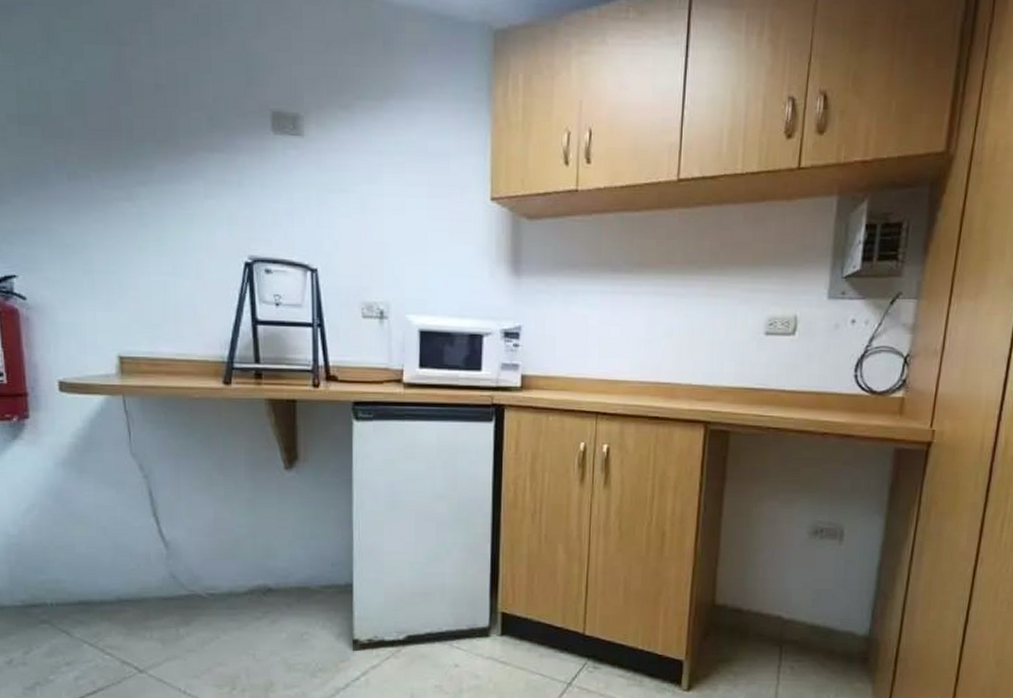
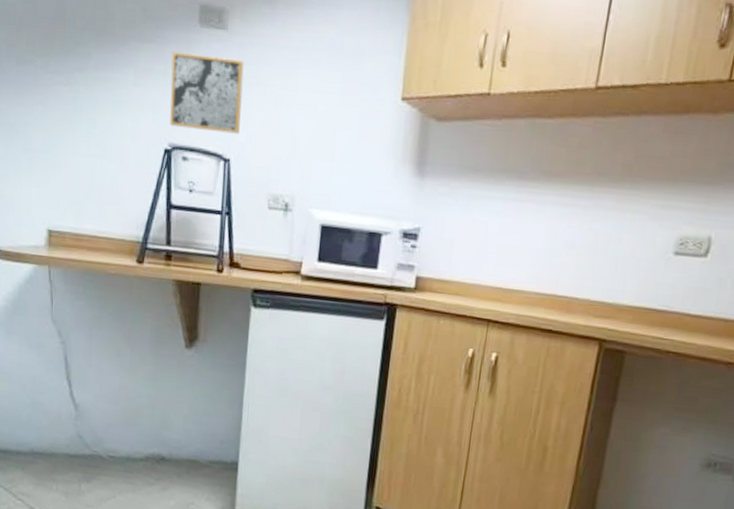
wall art: none [245,160,325,243] -> present [170,51,244,134]

